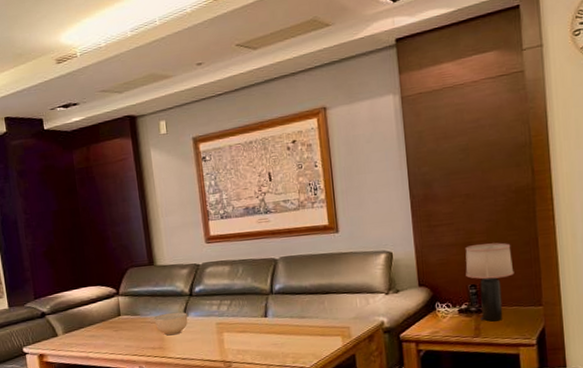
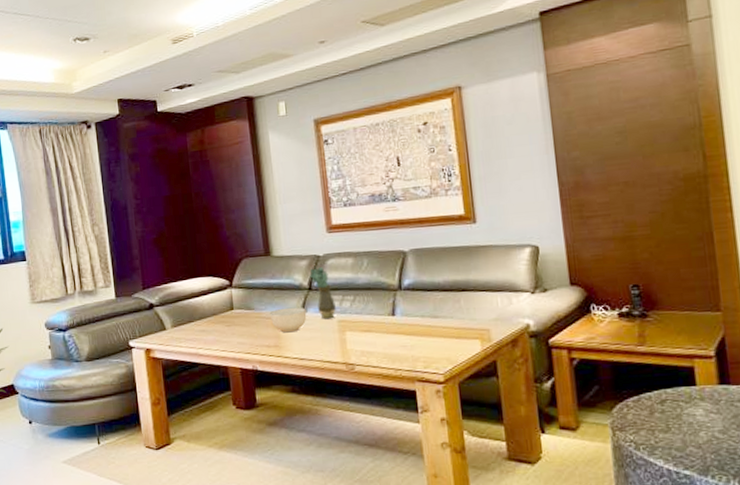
vase: none [190,274,215,322] -> present [309,266,336,320]
table lamp: present [465,242,514,322] -> none [625,237,685,328]

